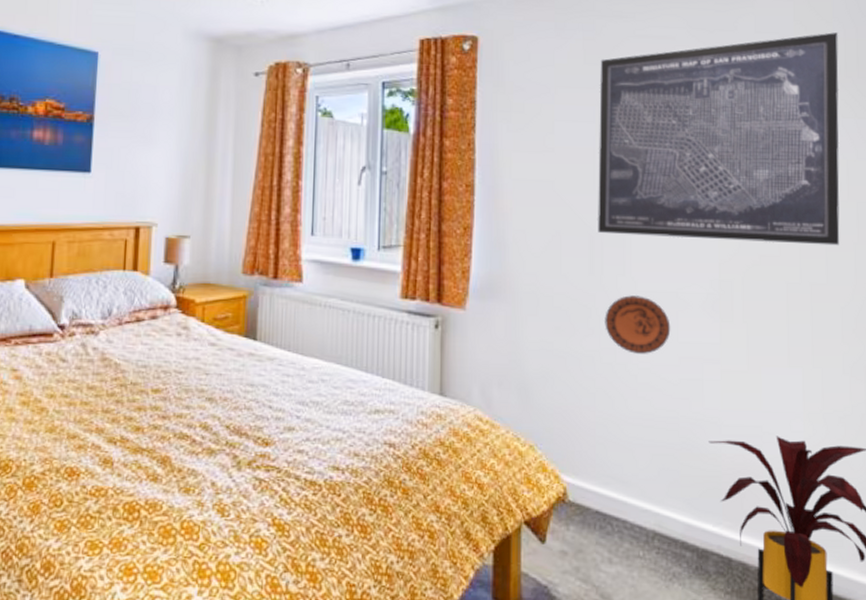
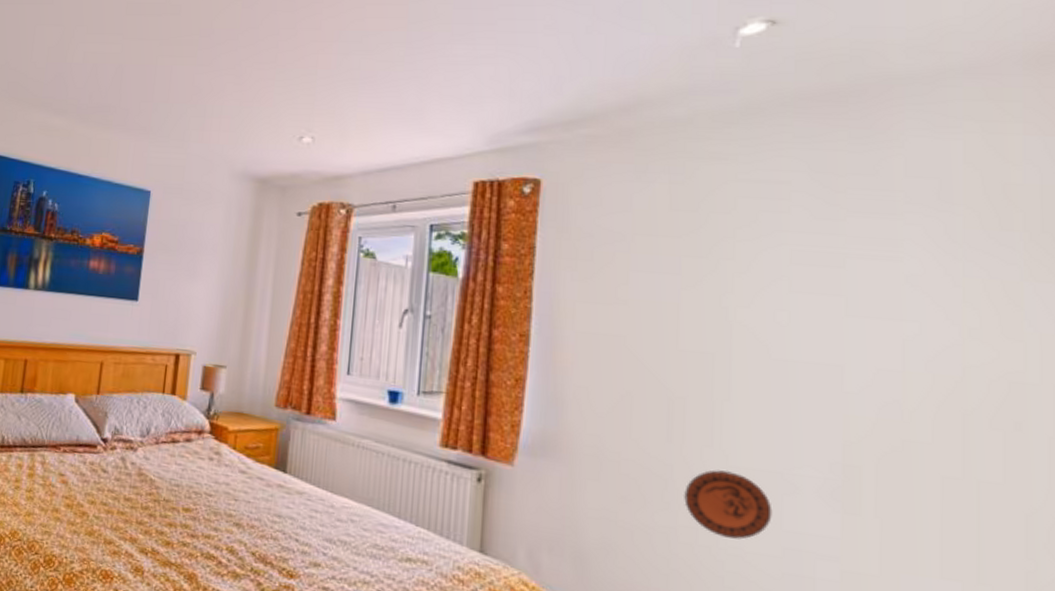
wall art: present [598,32,840,246] -> none [680,177,1031,438]

